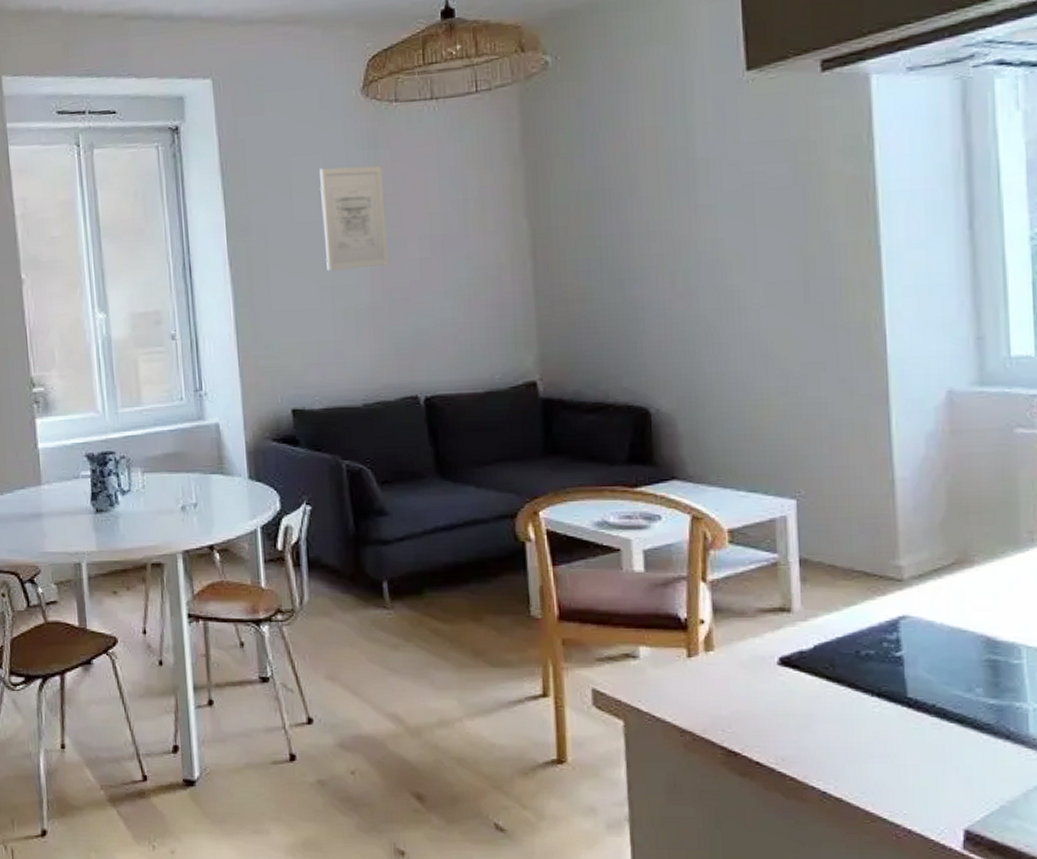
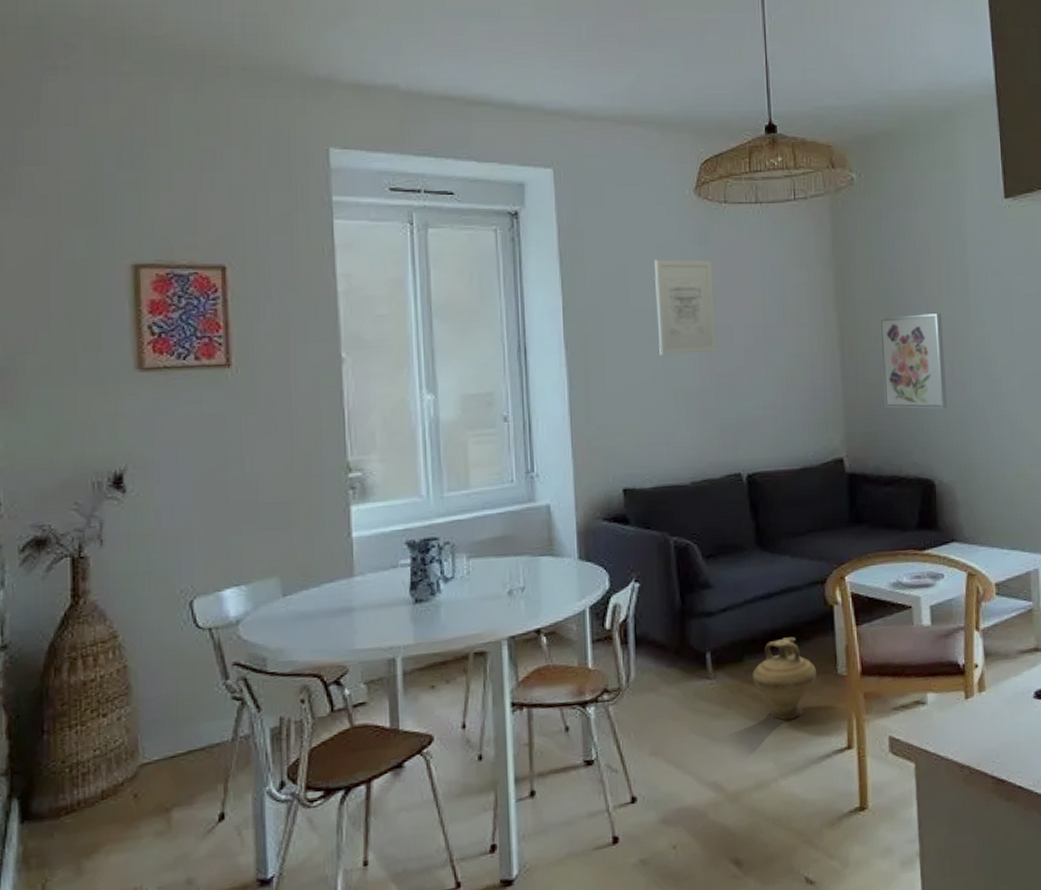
ceramic jug: none [433,572,507,658] -> present [752,637,817,720]
wall art: none [579,214,667,327] -> present [879,313,947,410]

